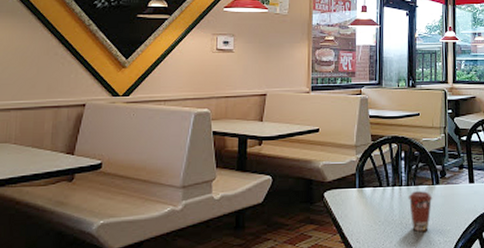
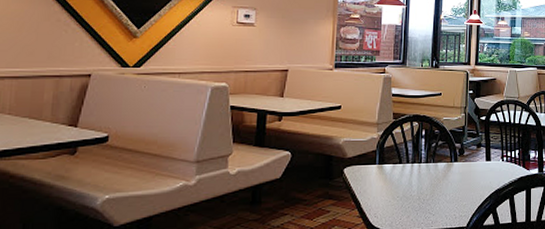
coffee cup: present [408,191,433,232] -> none [426,168,451,207]

